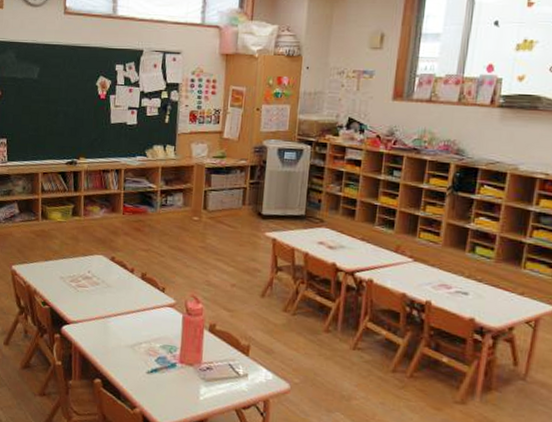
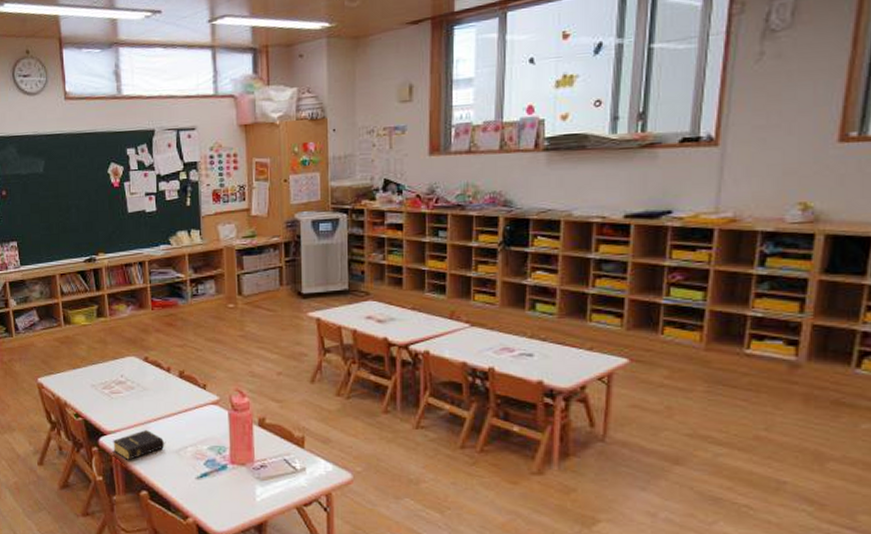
book: none [73,323,123,349] -> present [112,430,166,460]

